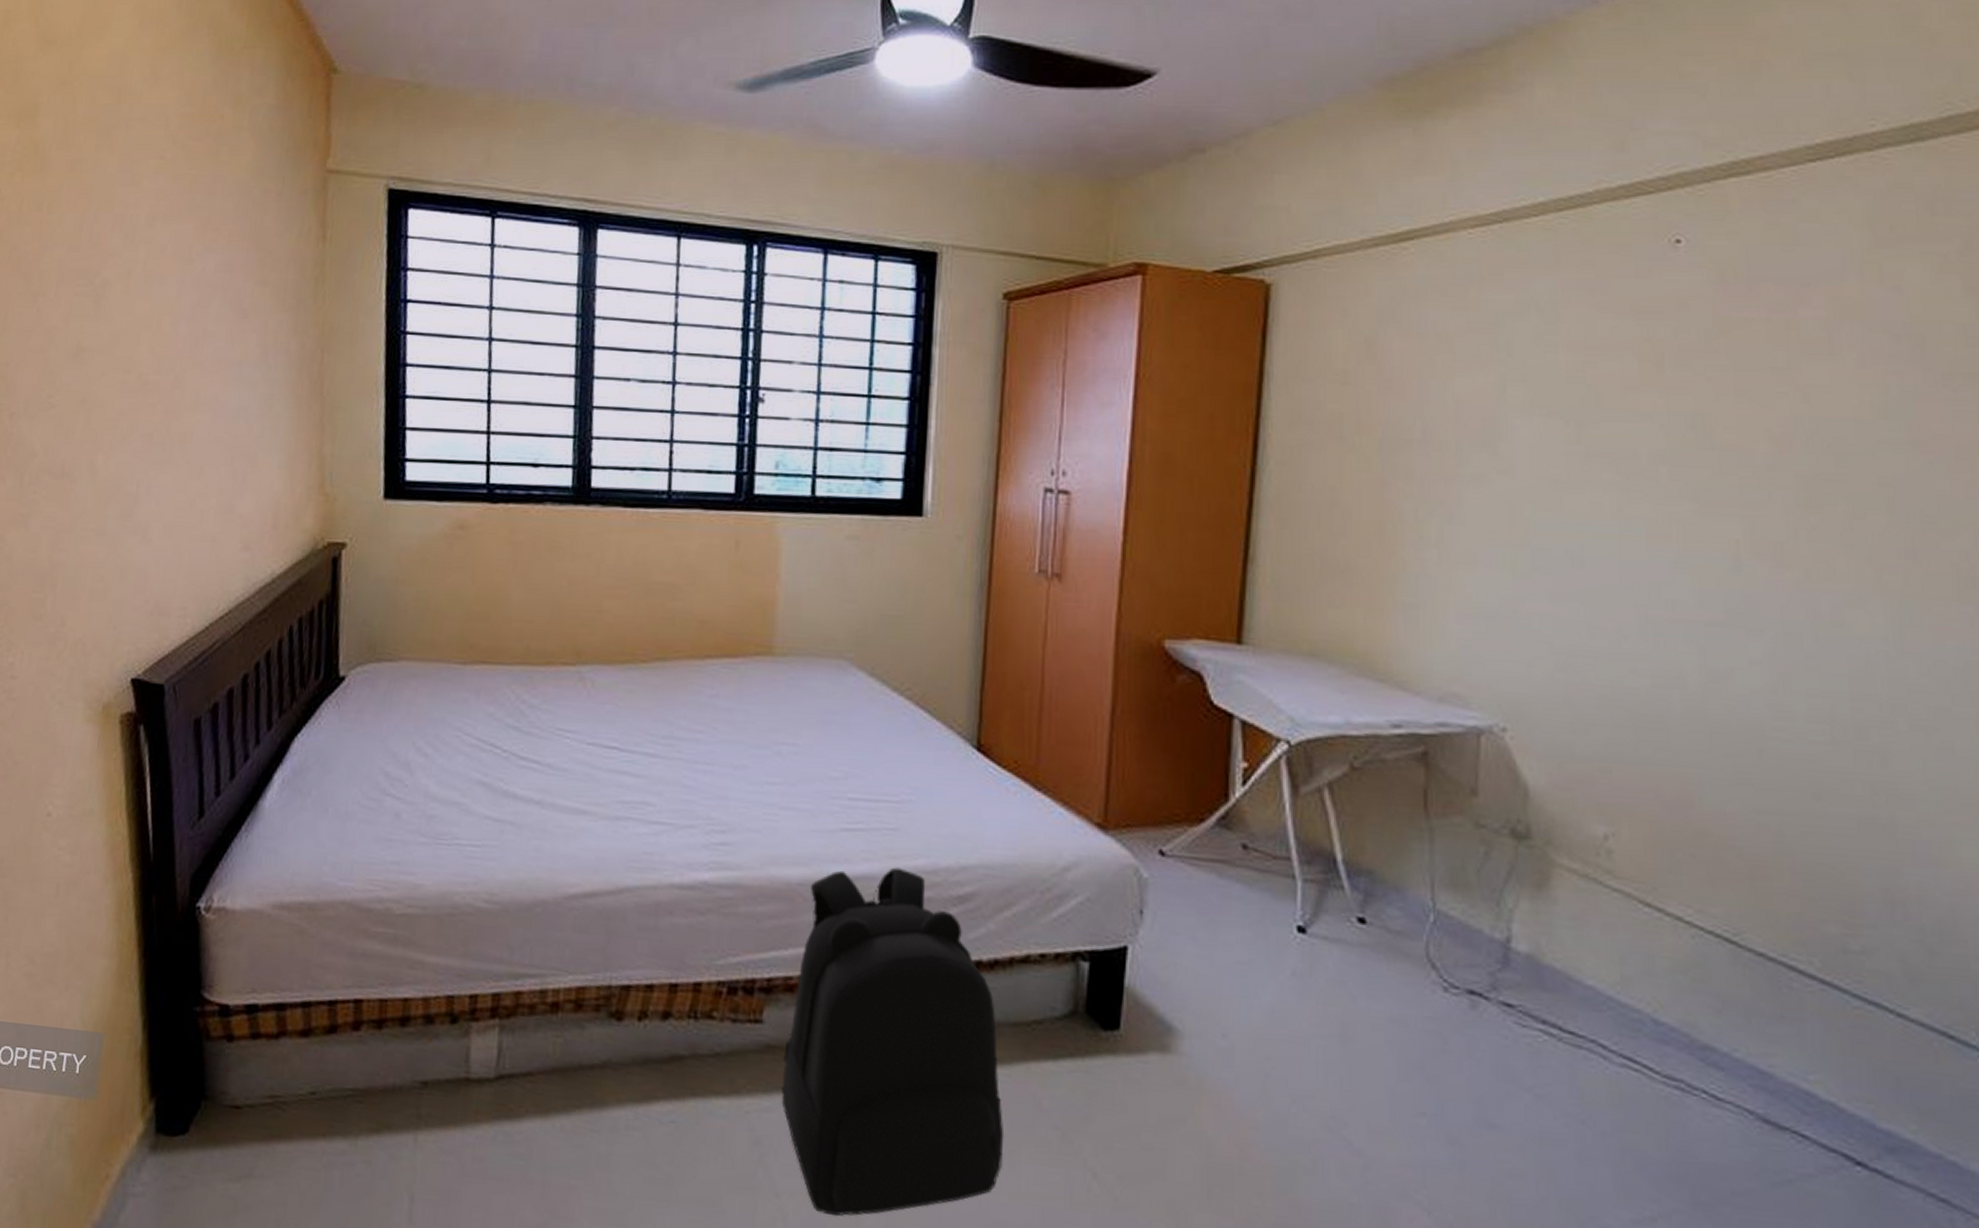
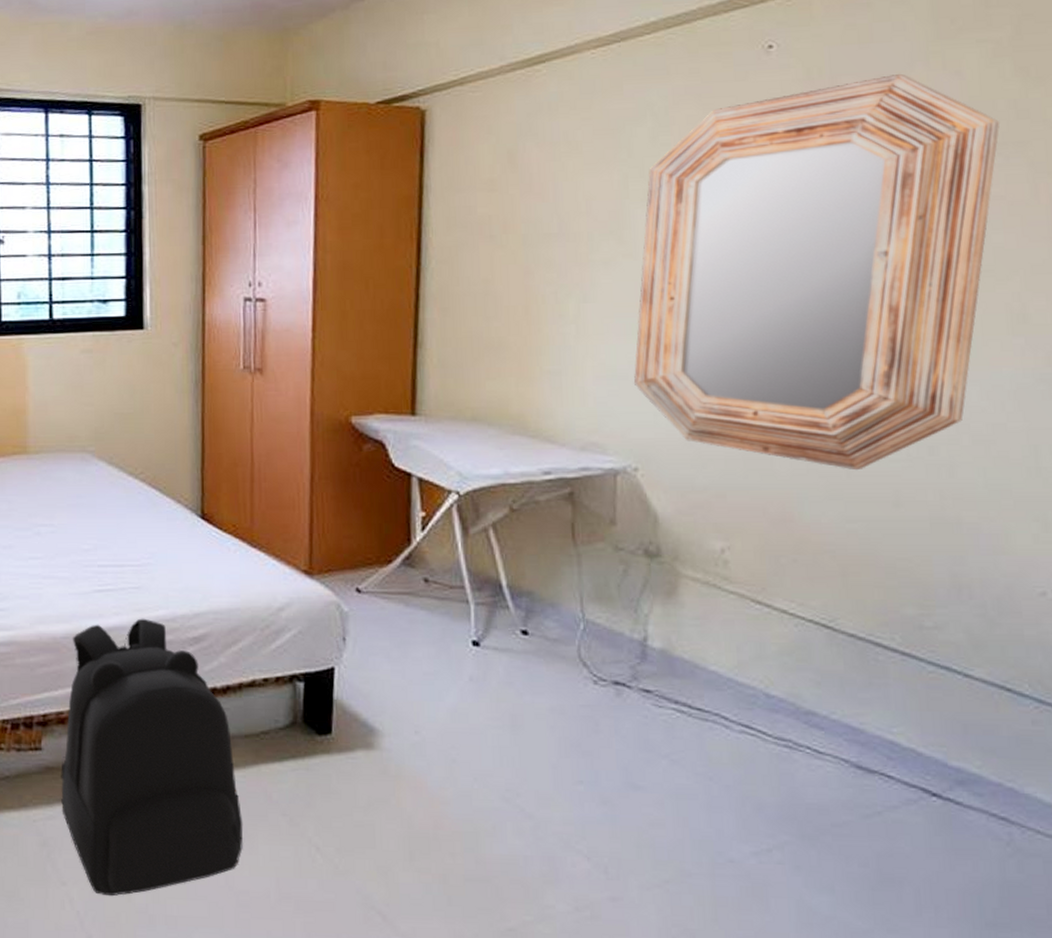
home mirror: none [1506,283,1947,752] -> present [634,73,1000,471]

